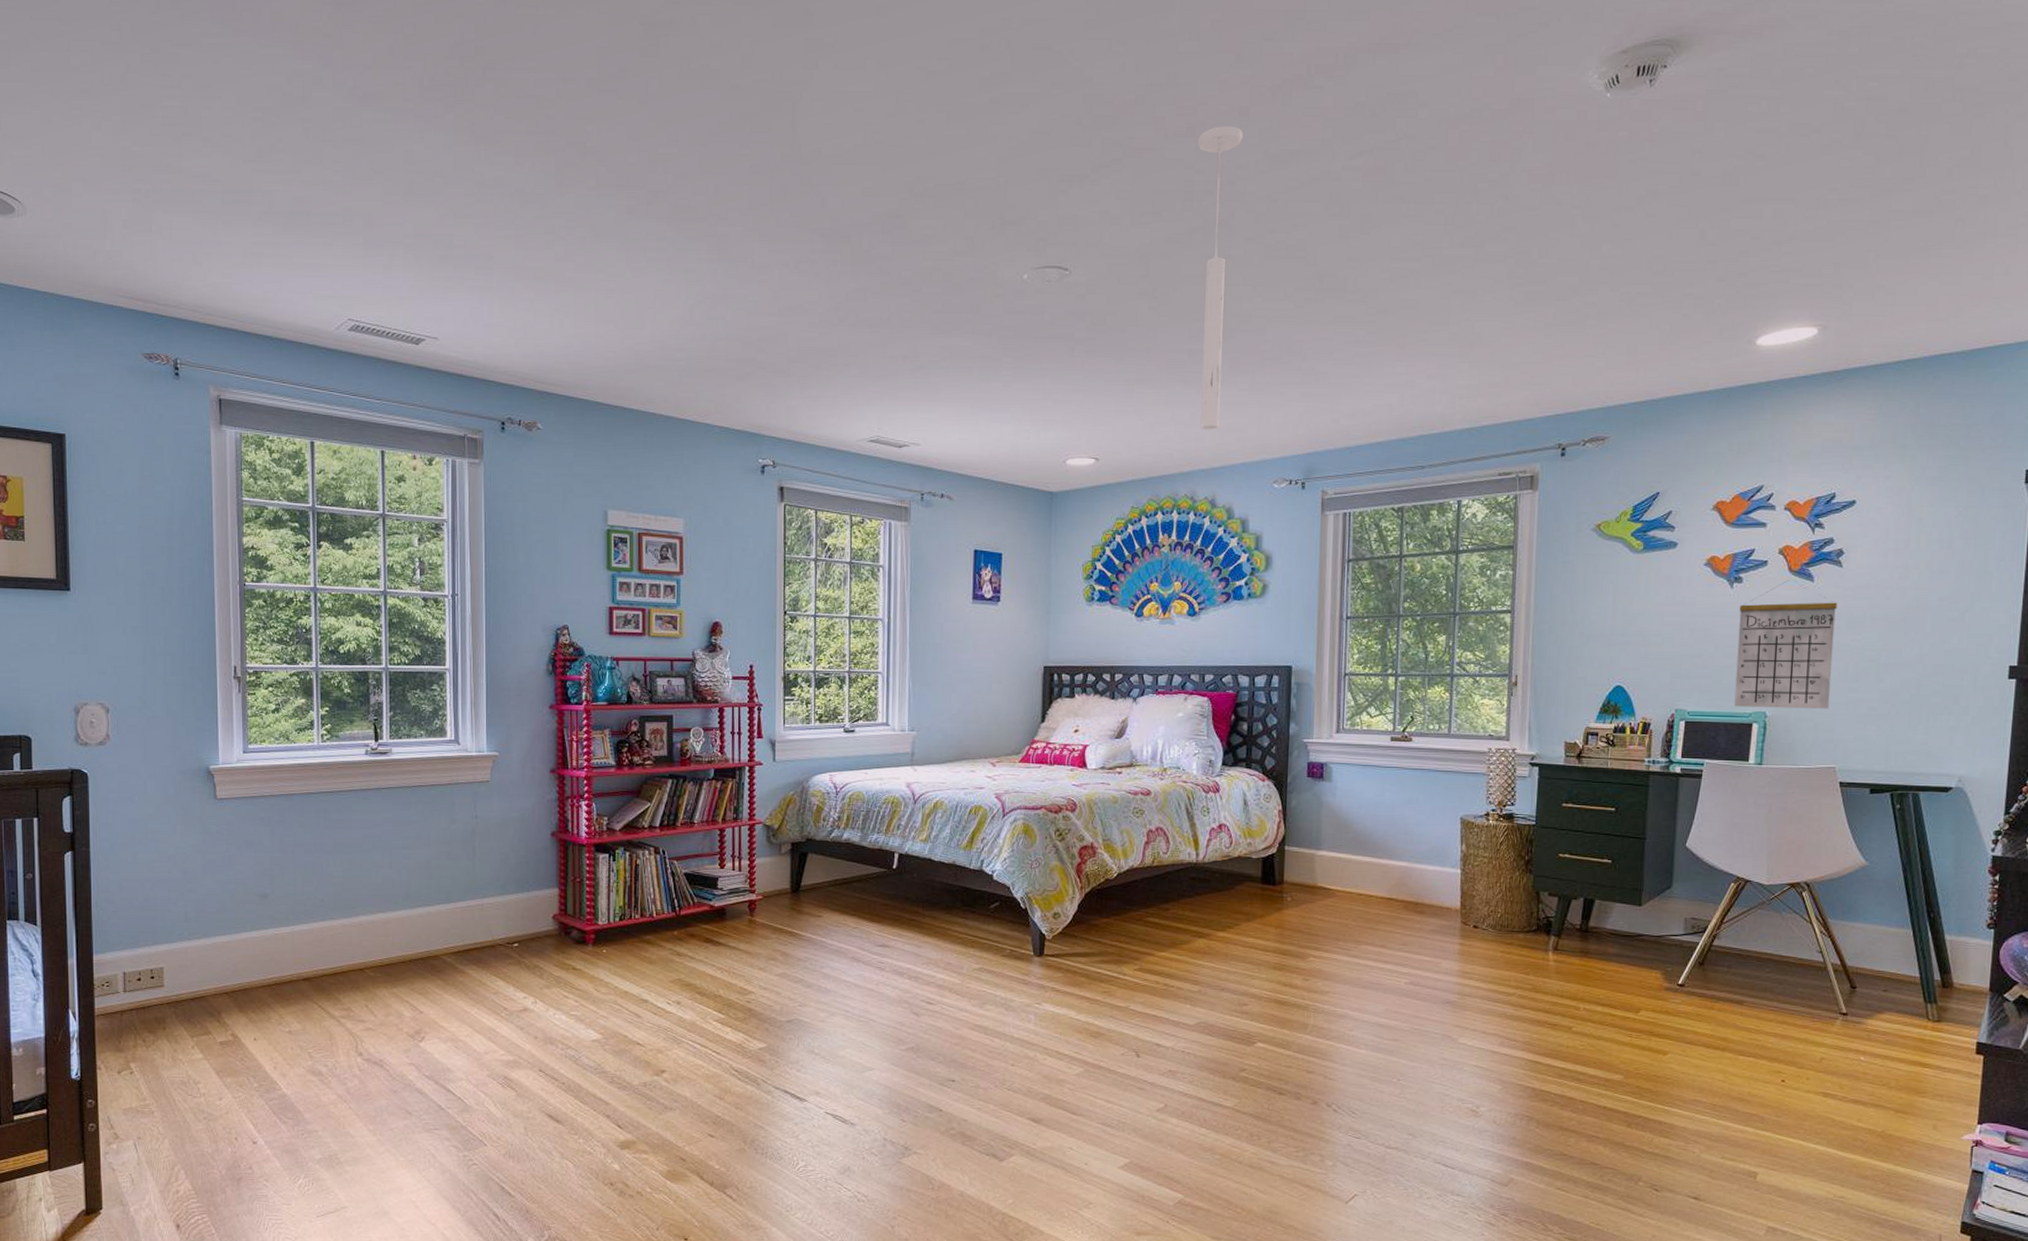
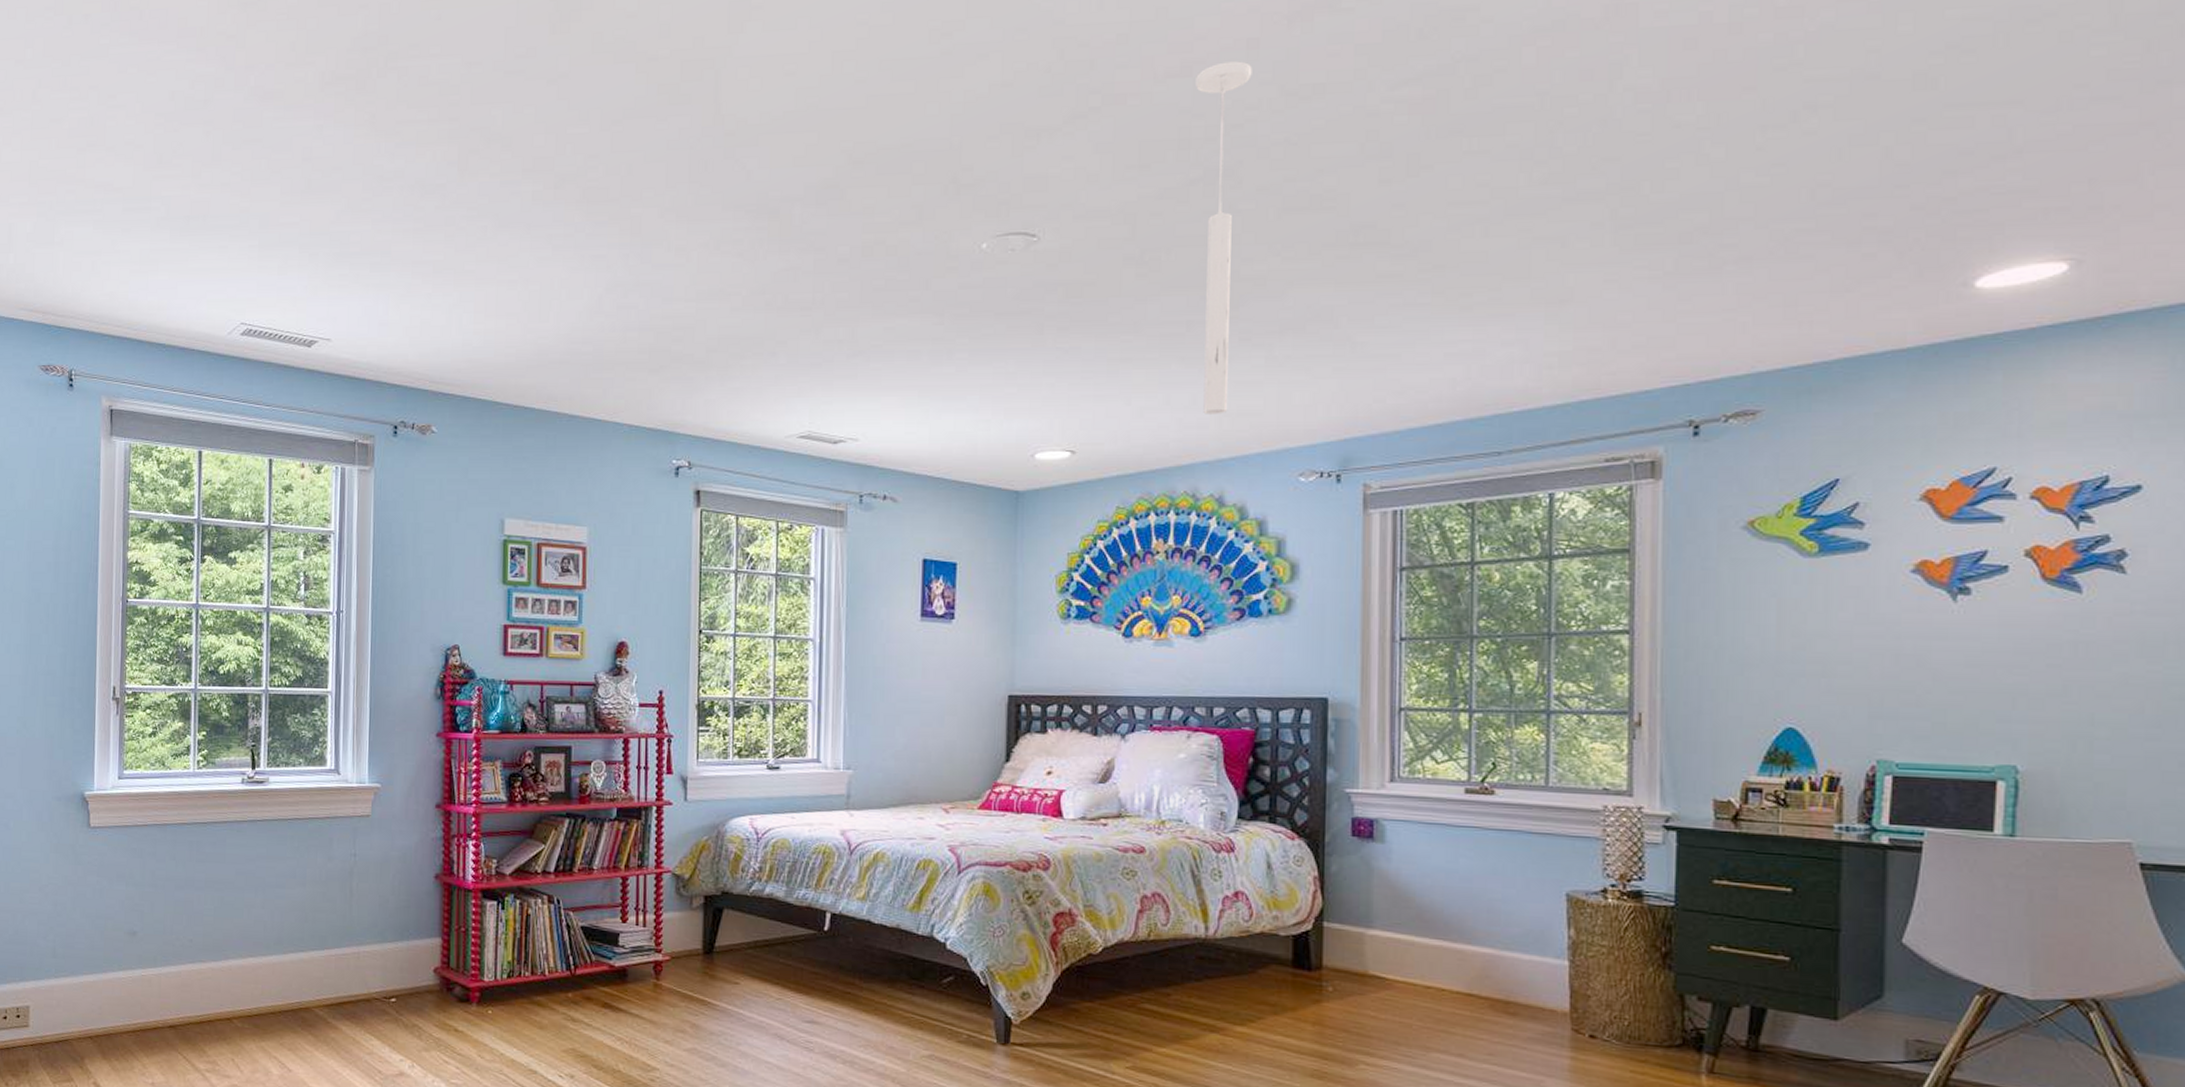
calendar: present [1734,580,1838,709] -> none [1966,591,2121,764]

